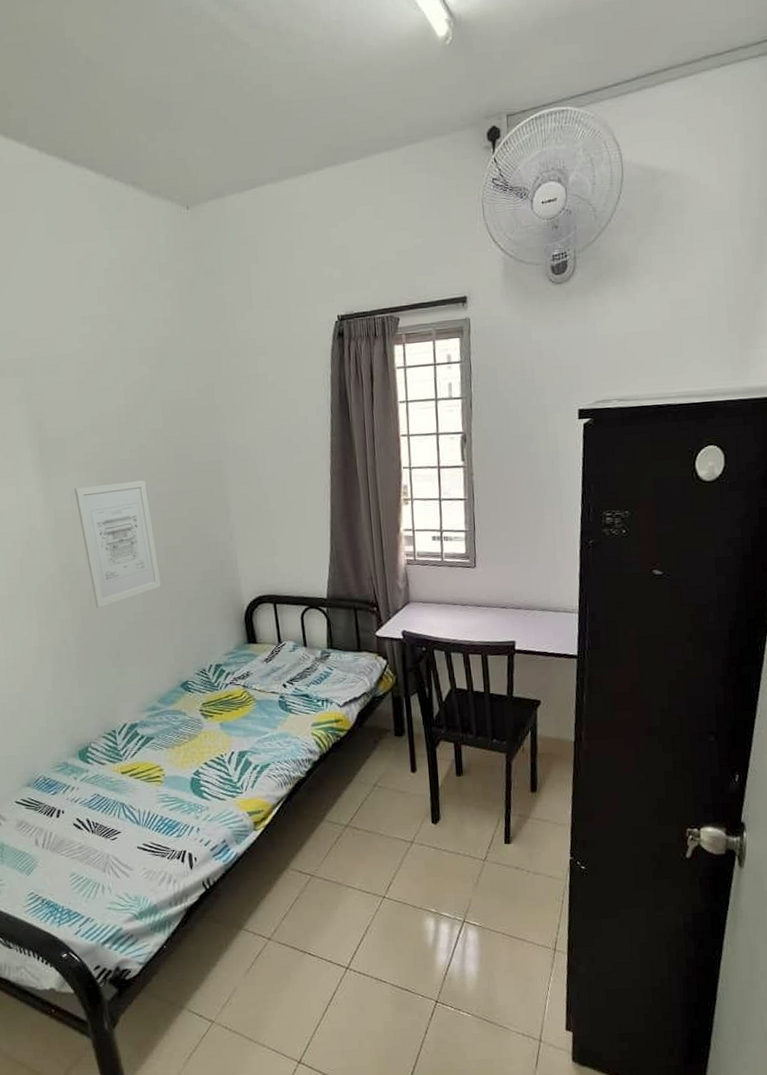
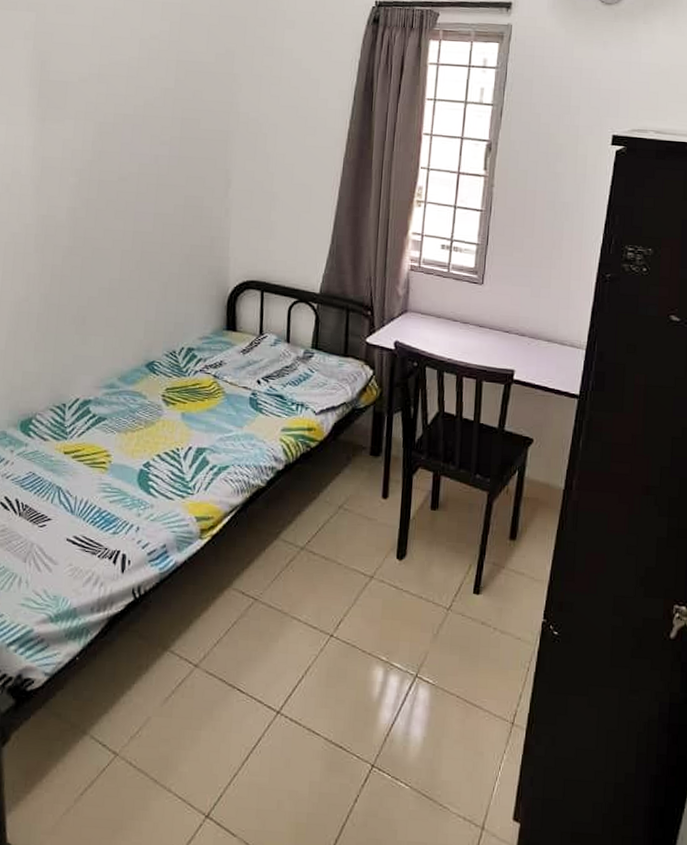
wall art: present [74,480,161,608] -> none [67,136,146,268]

